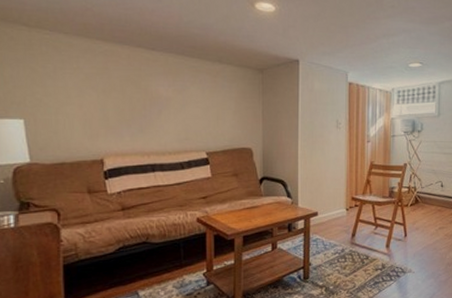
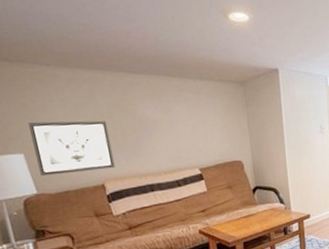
wall art: none [35,89,118,145] -> present [28,120,116,177]

